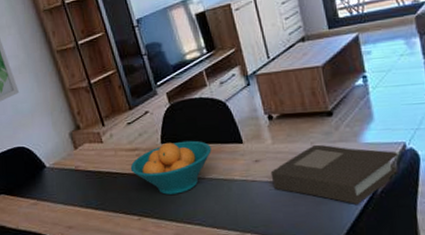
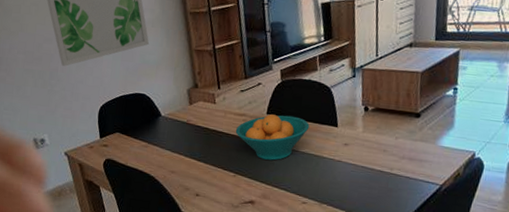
book: present [270,144,398,205] -> none [355,139,466,198]

